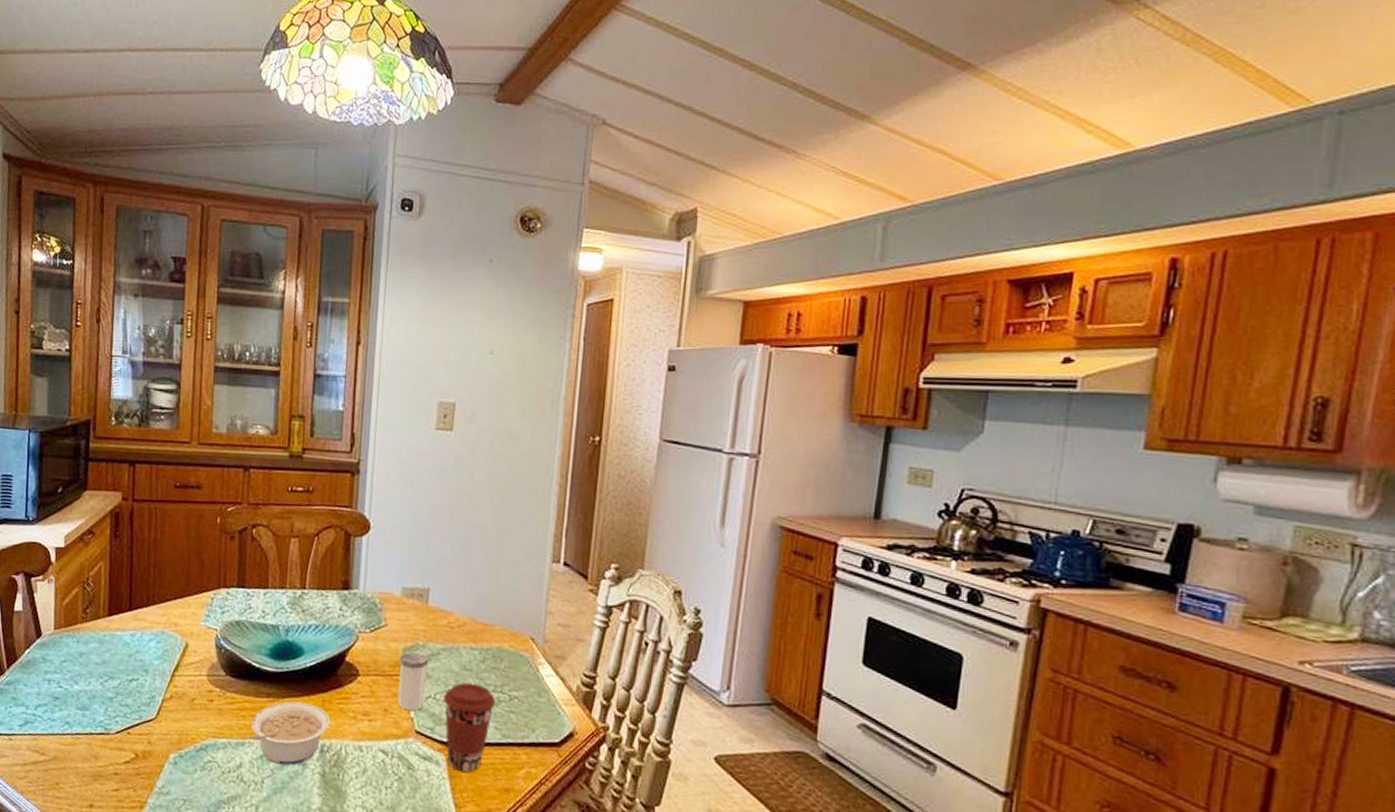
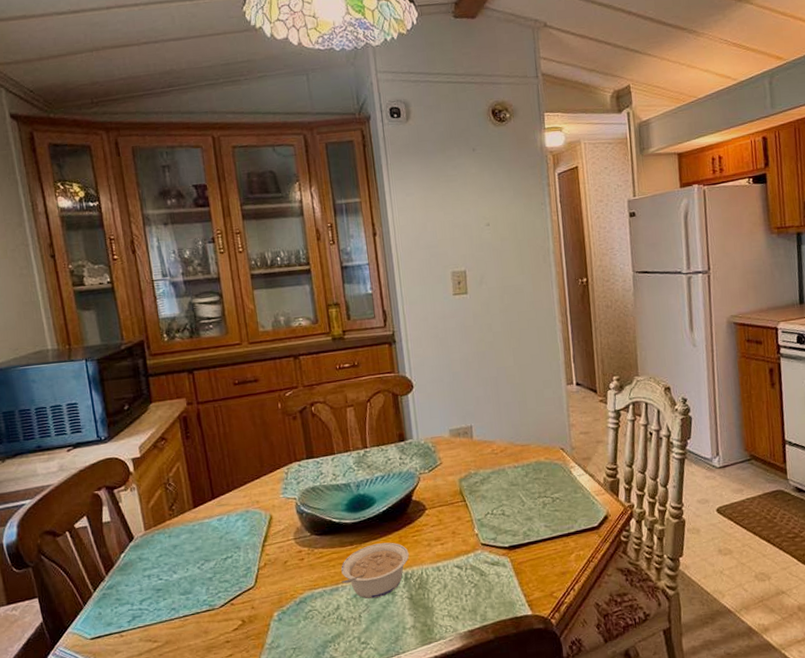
salt shaker: present [398,652,429,711] -> none [458,480,485,529]
coffee cup: present [443,682,496,773] -> none [499,494,543,568]

